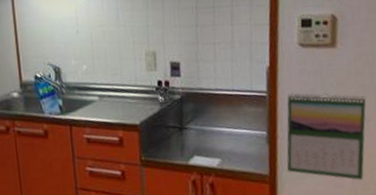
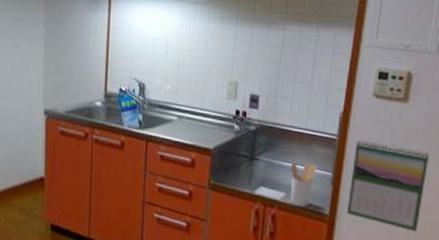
utensil holder: none [222,124,253,171] -> present [290,162,319,207]

